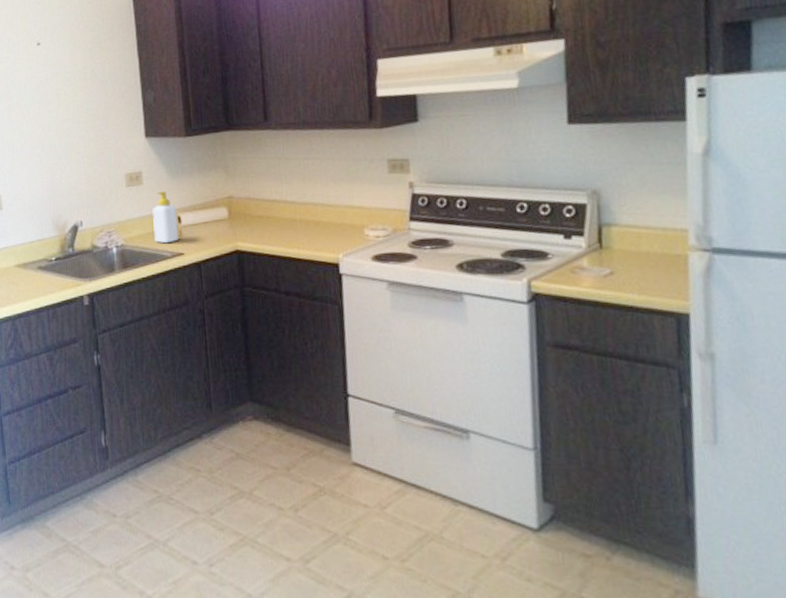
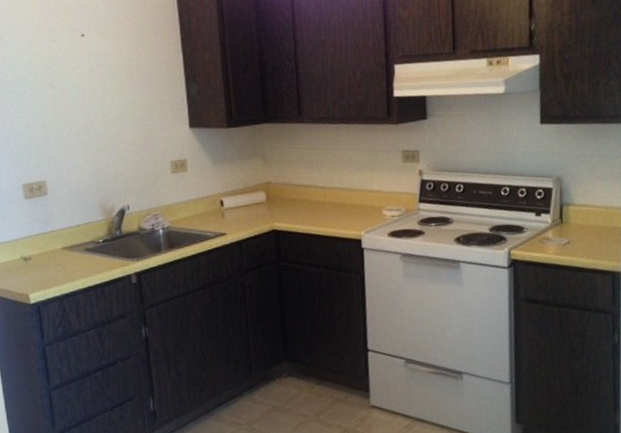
soap bottle: present [153,190,179,244] -> none [197,177,222,225]

